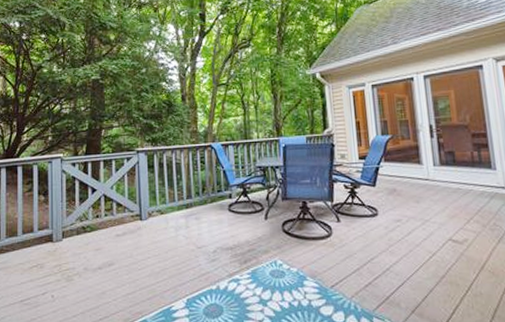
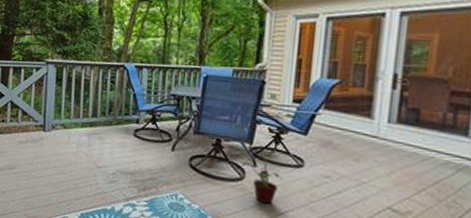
potted plant: none [328,212,363,255] -> present [242,156,282,204]

